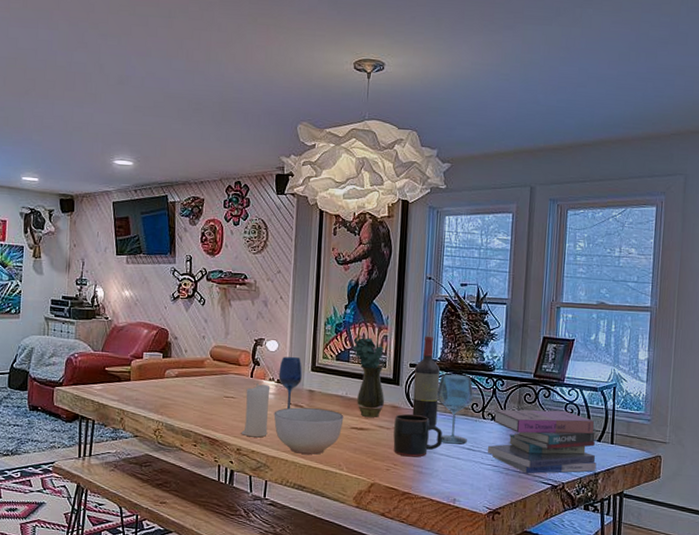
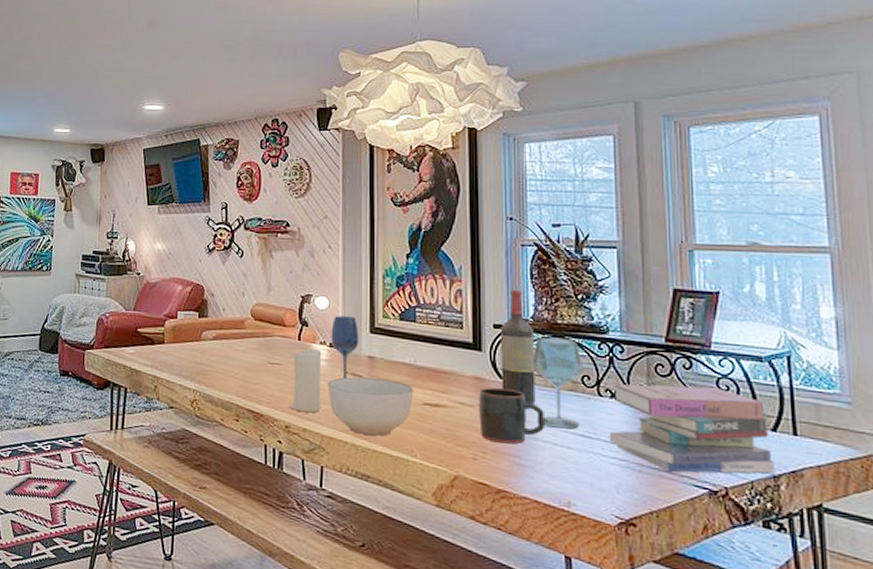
vase: present [352,332,385,417] -> none [419,286,465,391]

